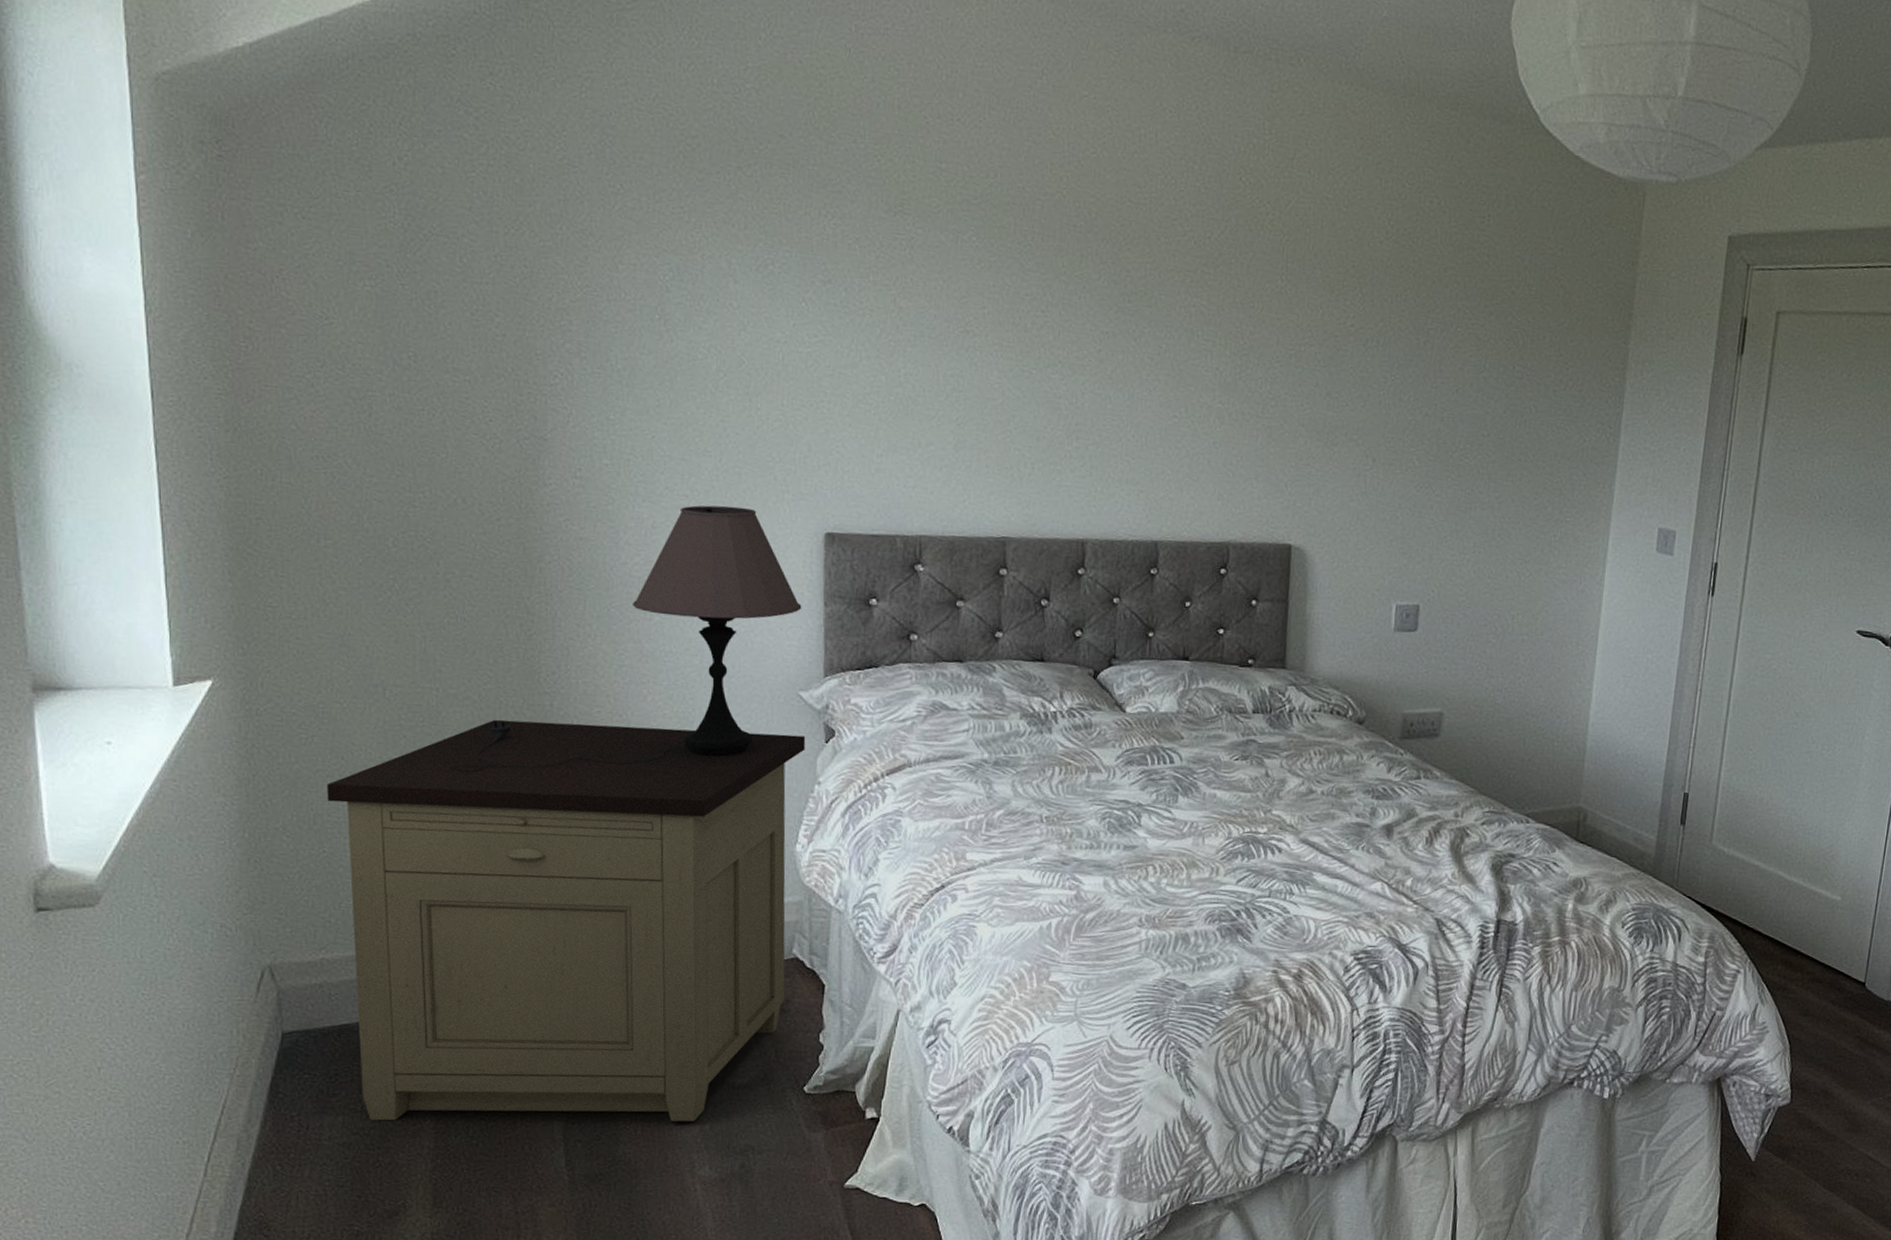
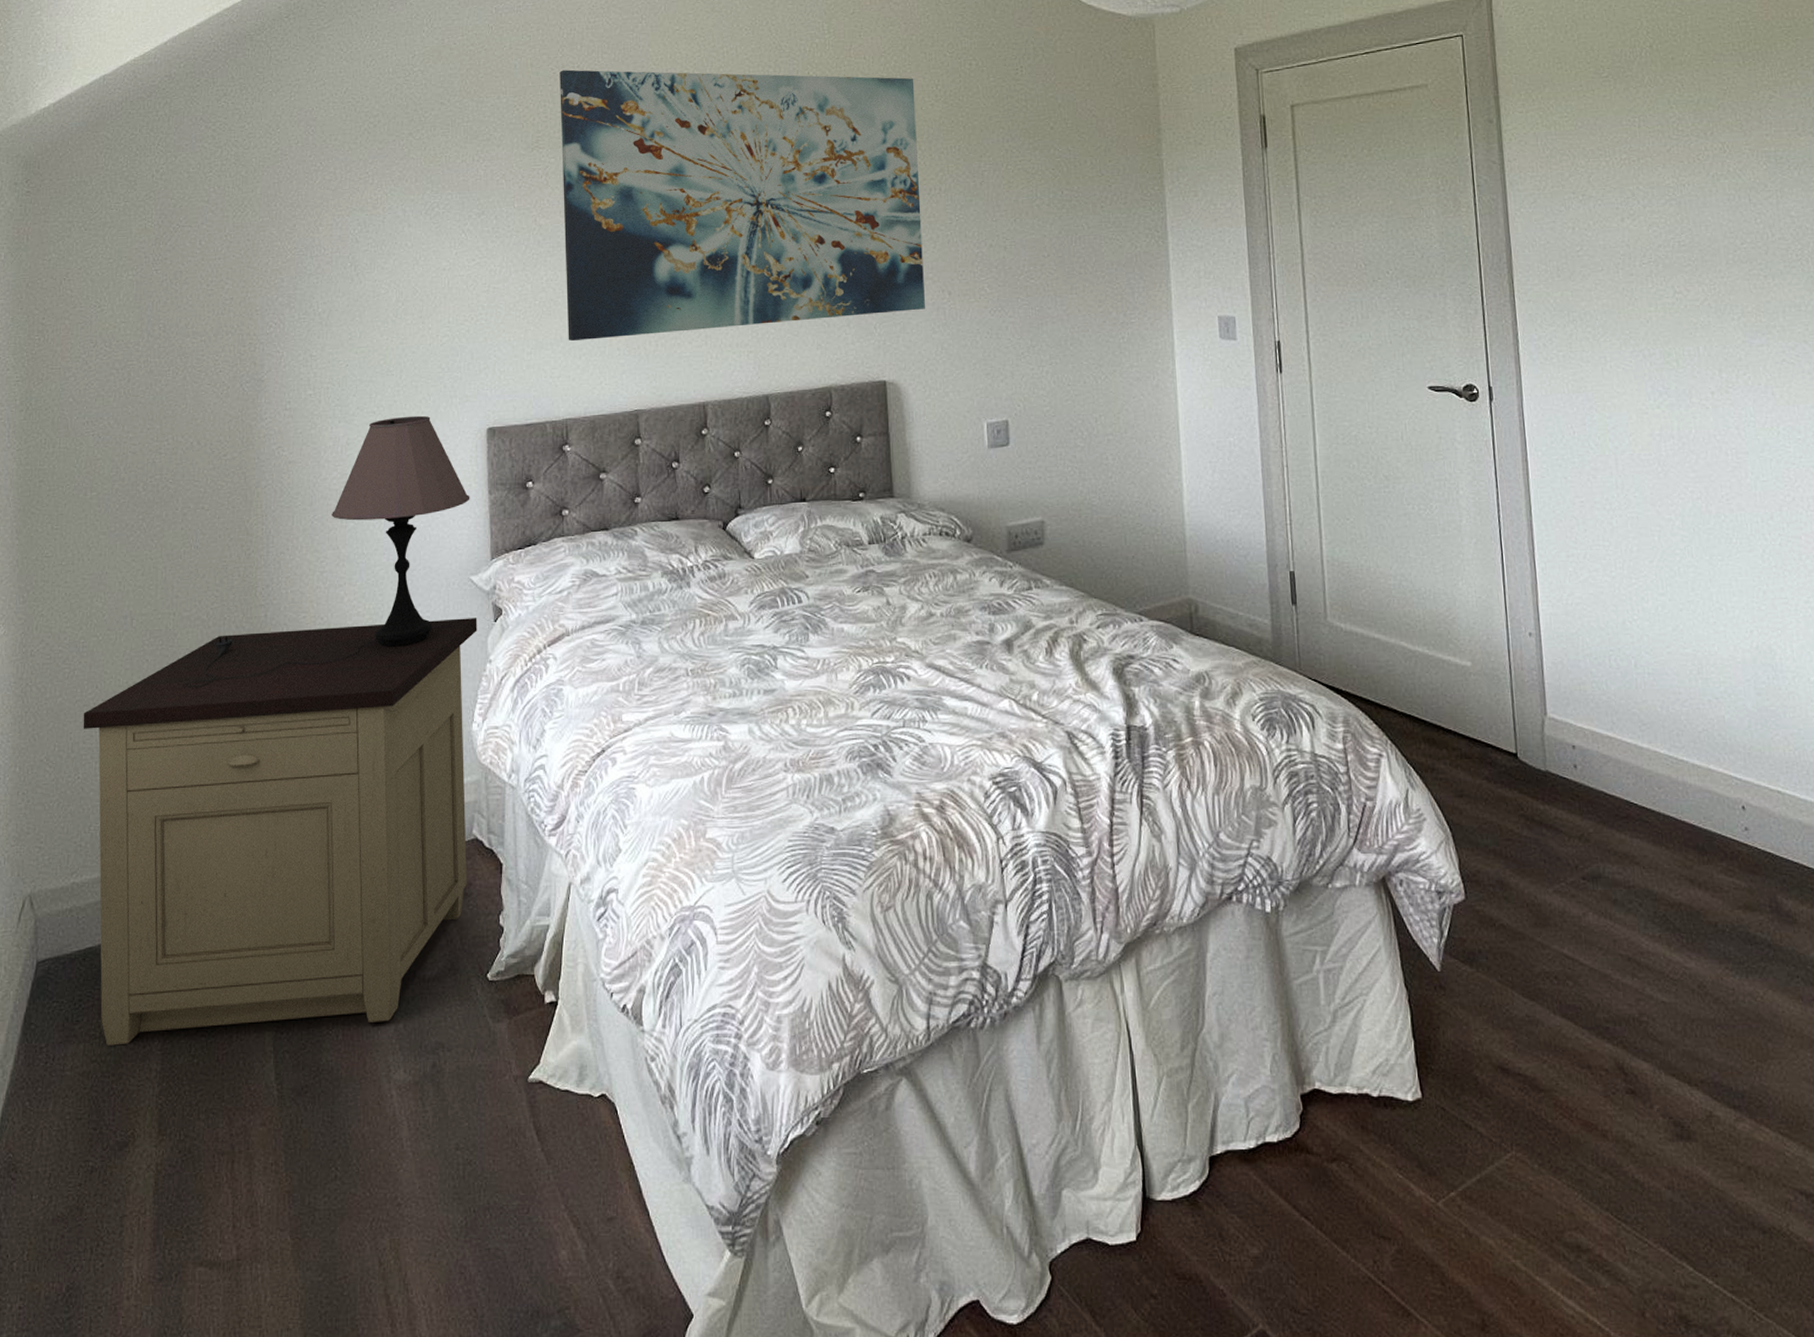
wall art: none [927,121,1364,473] -> present [560,69,925,341]

